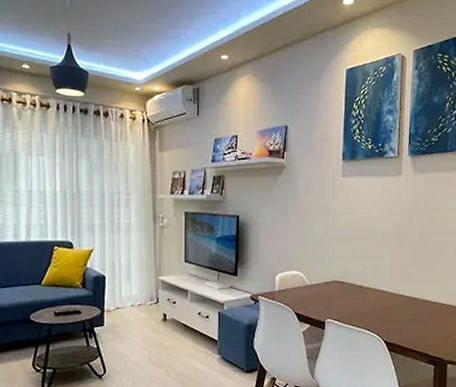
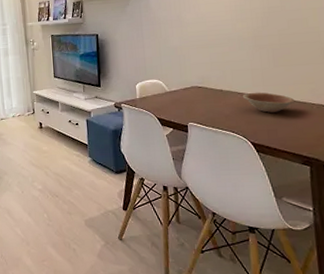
bowl: none [380,290,427,311] -> present [242,92,294,113]

